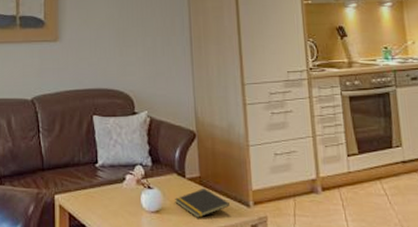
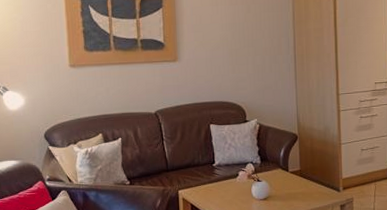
notepad: present [175,189,230,218] -> none [280,179,324,202]

